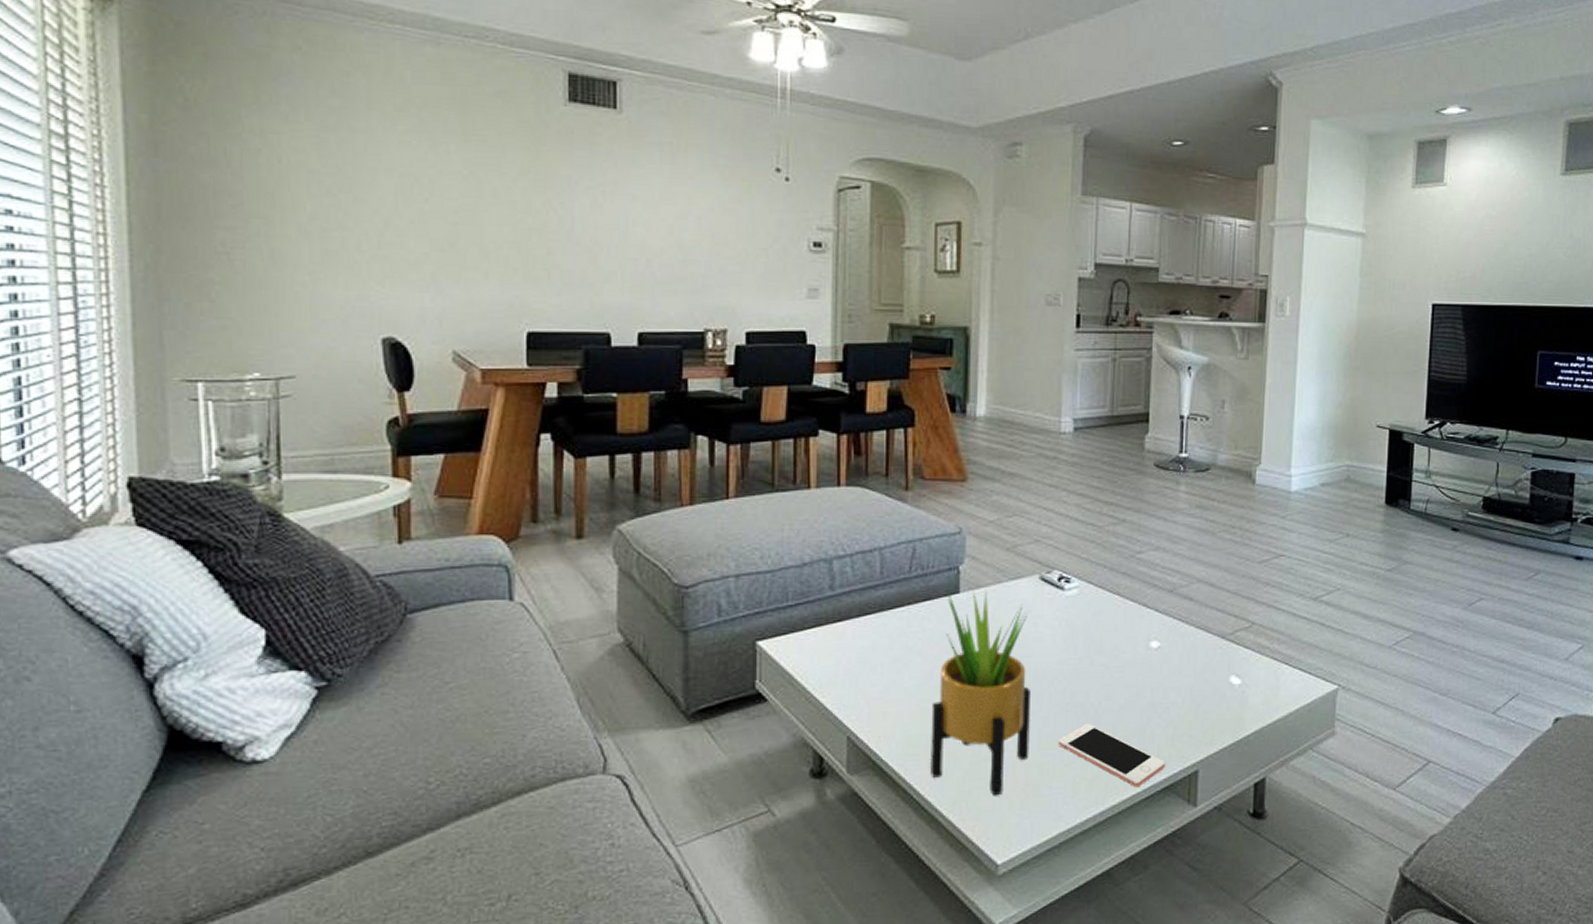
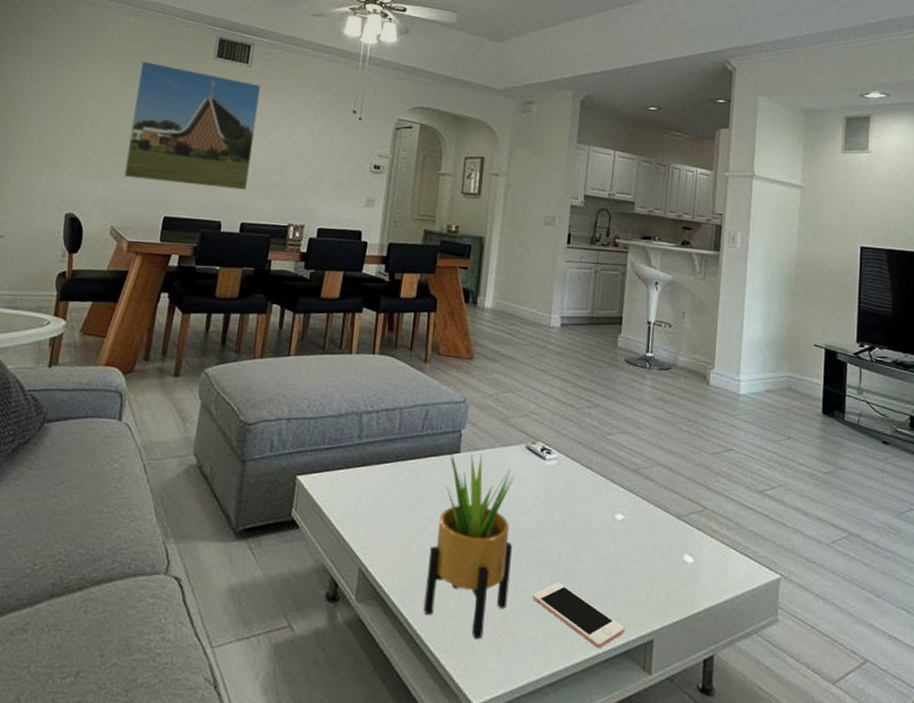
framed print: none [456,111,641,288] -> present [123,60,261,190]

